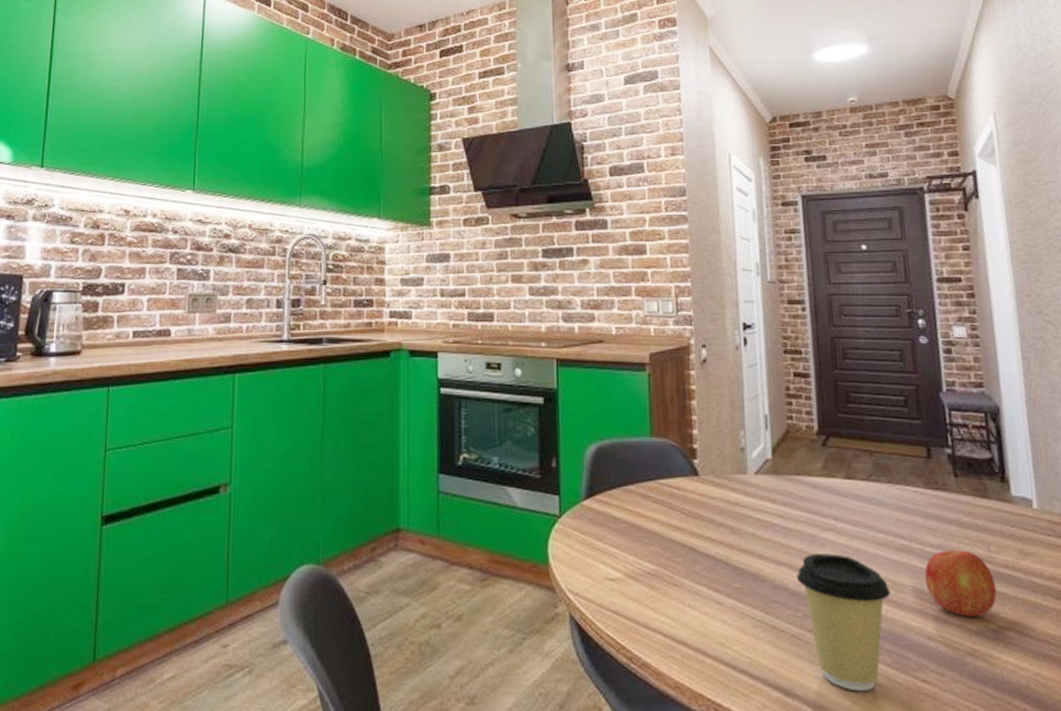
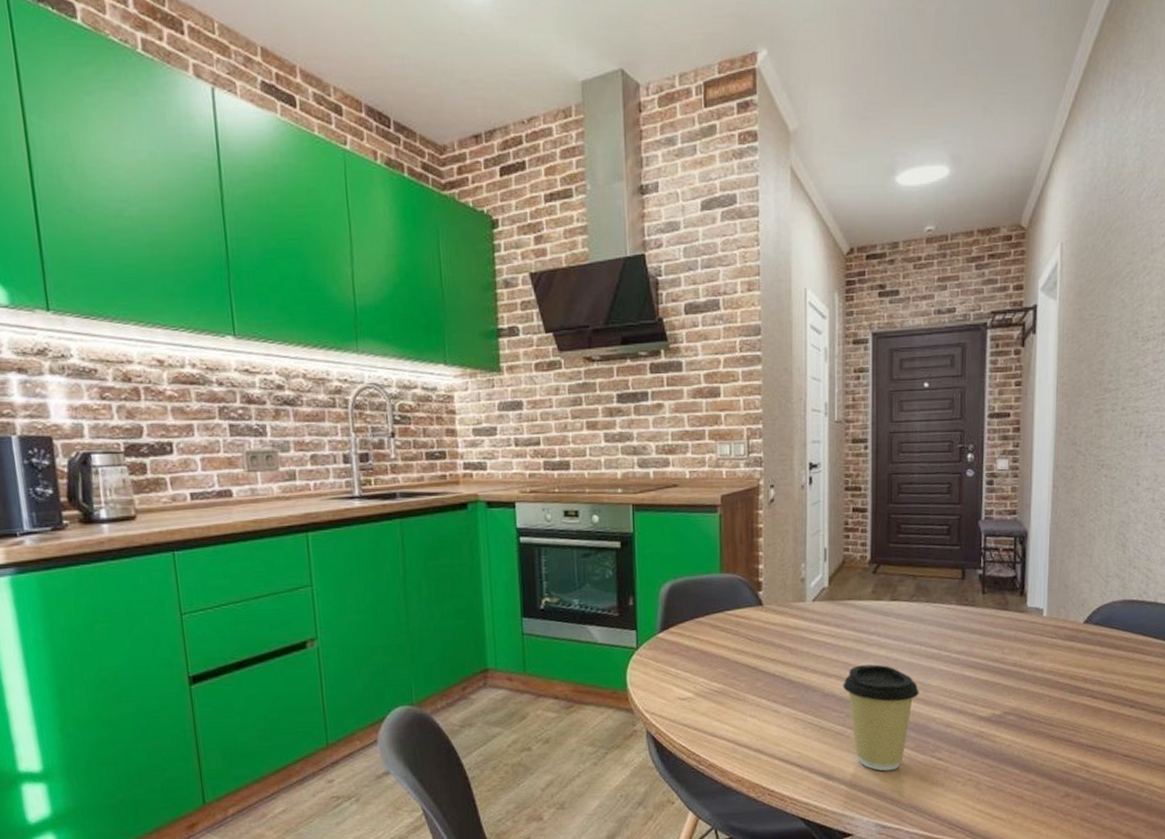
fruit: present [924,550,997,616] -> none [948,654,1005,707]

